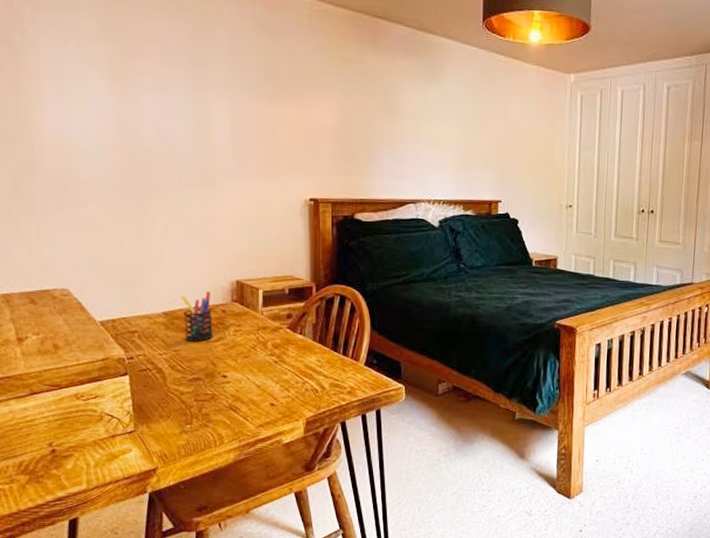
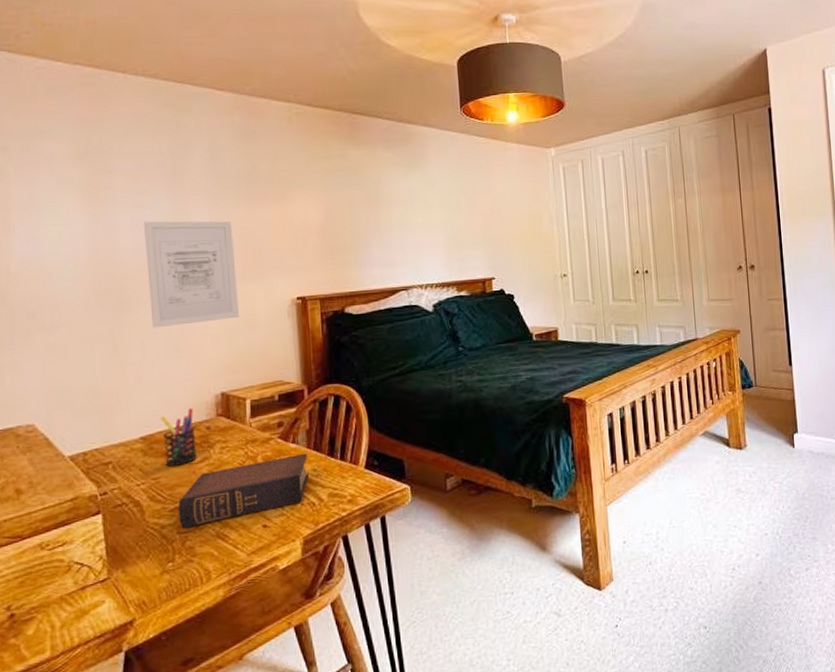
wall art: none [166,108,256,214] -> present [143,221,240,329]
book: none [196,344,314,398] -> present [178,453,310,529]

